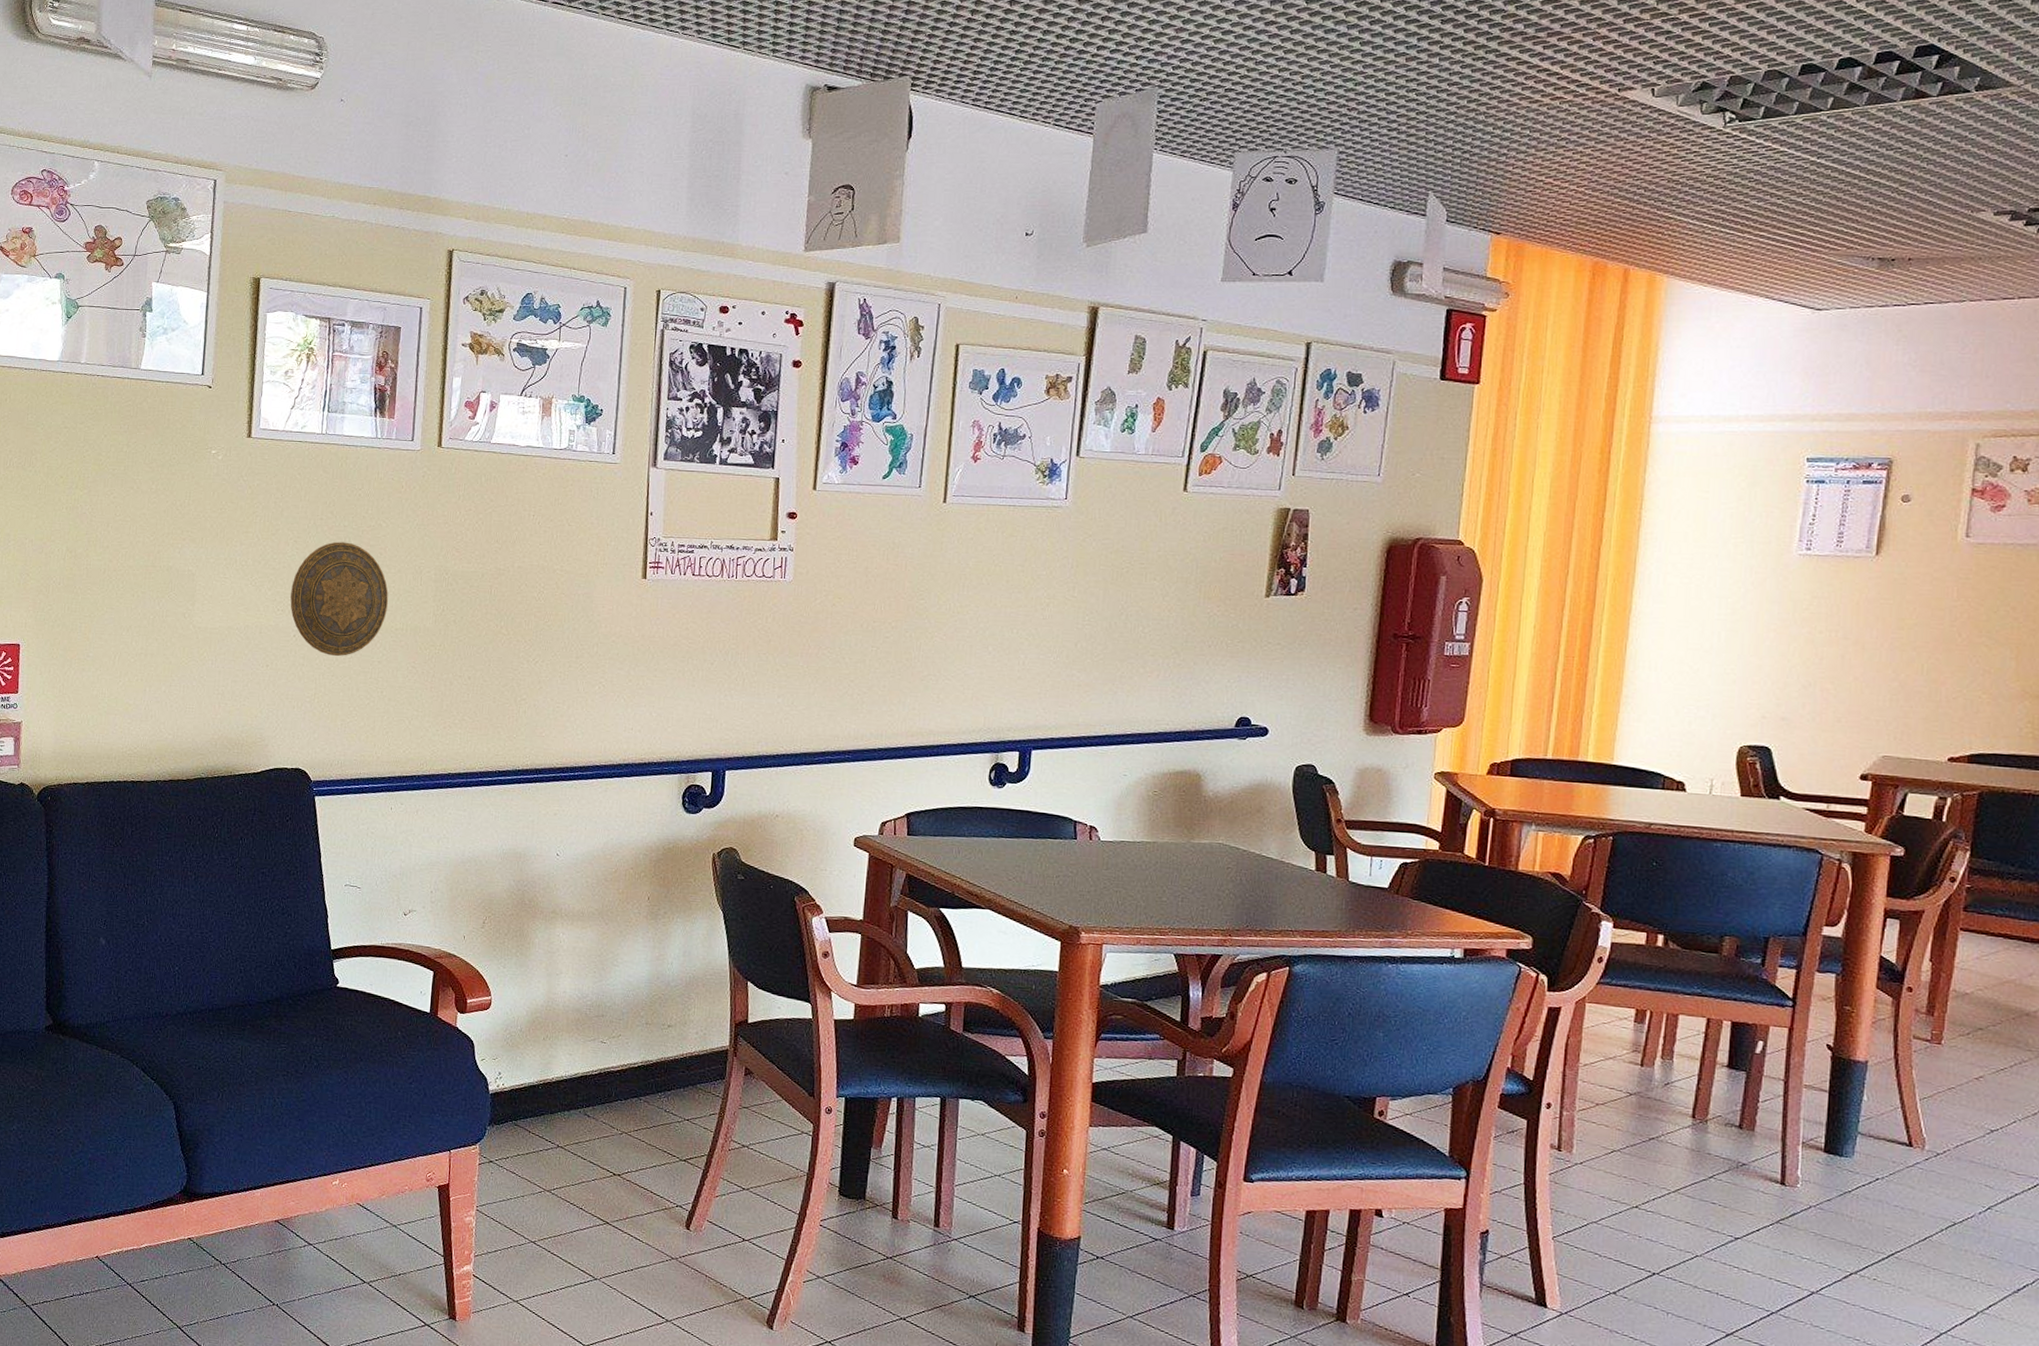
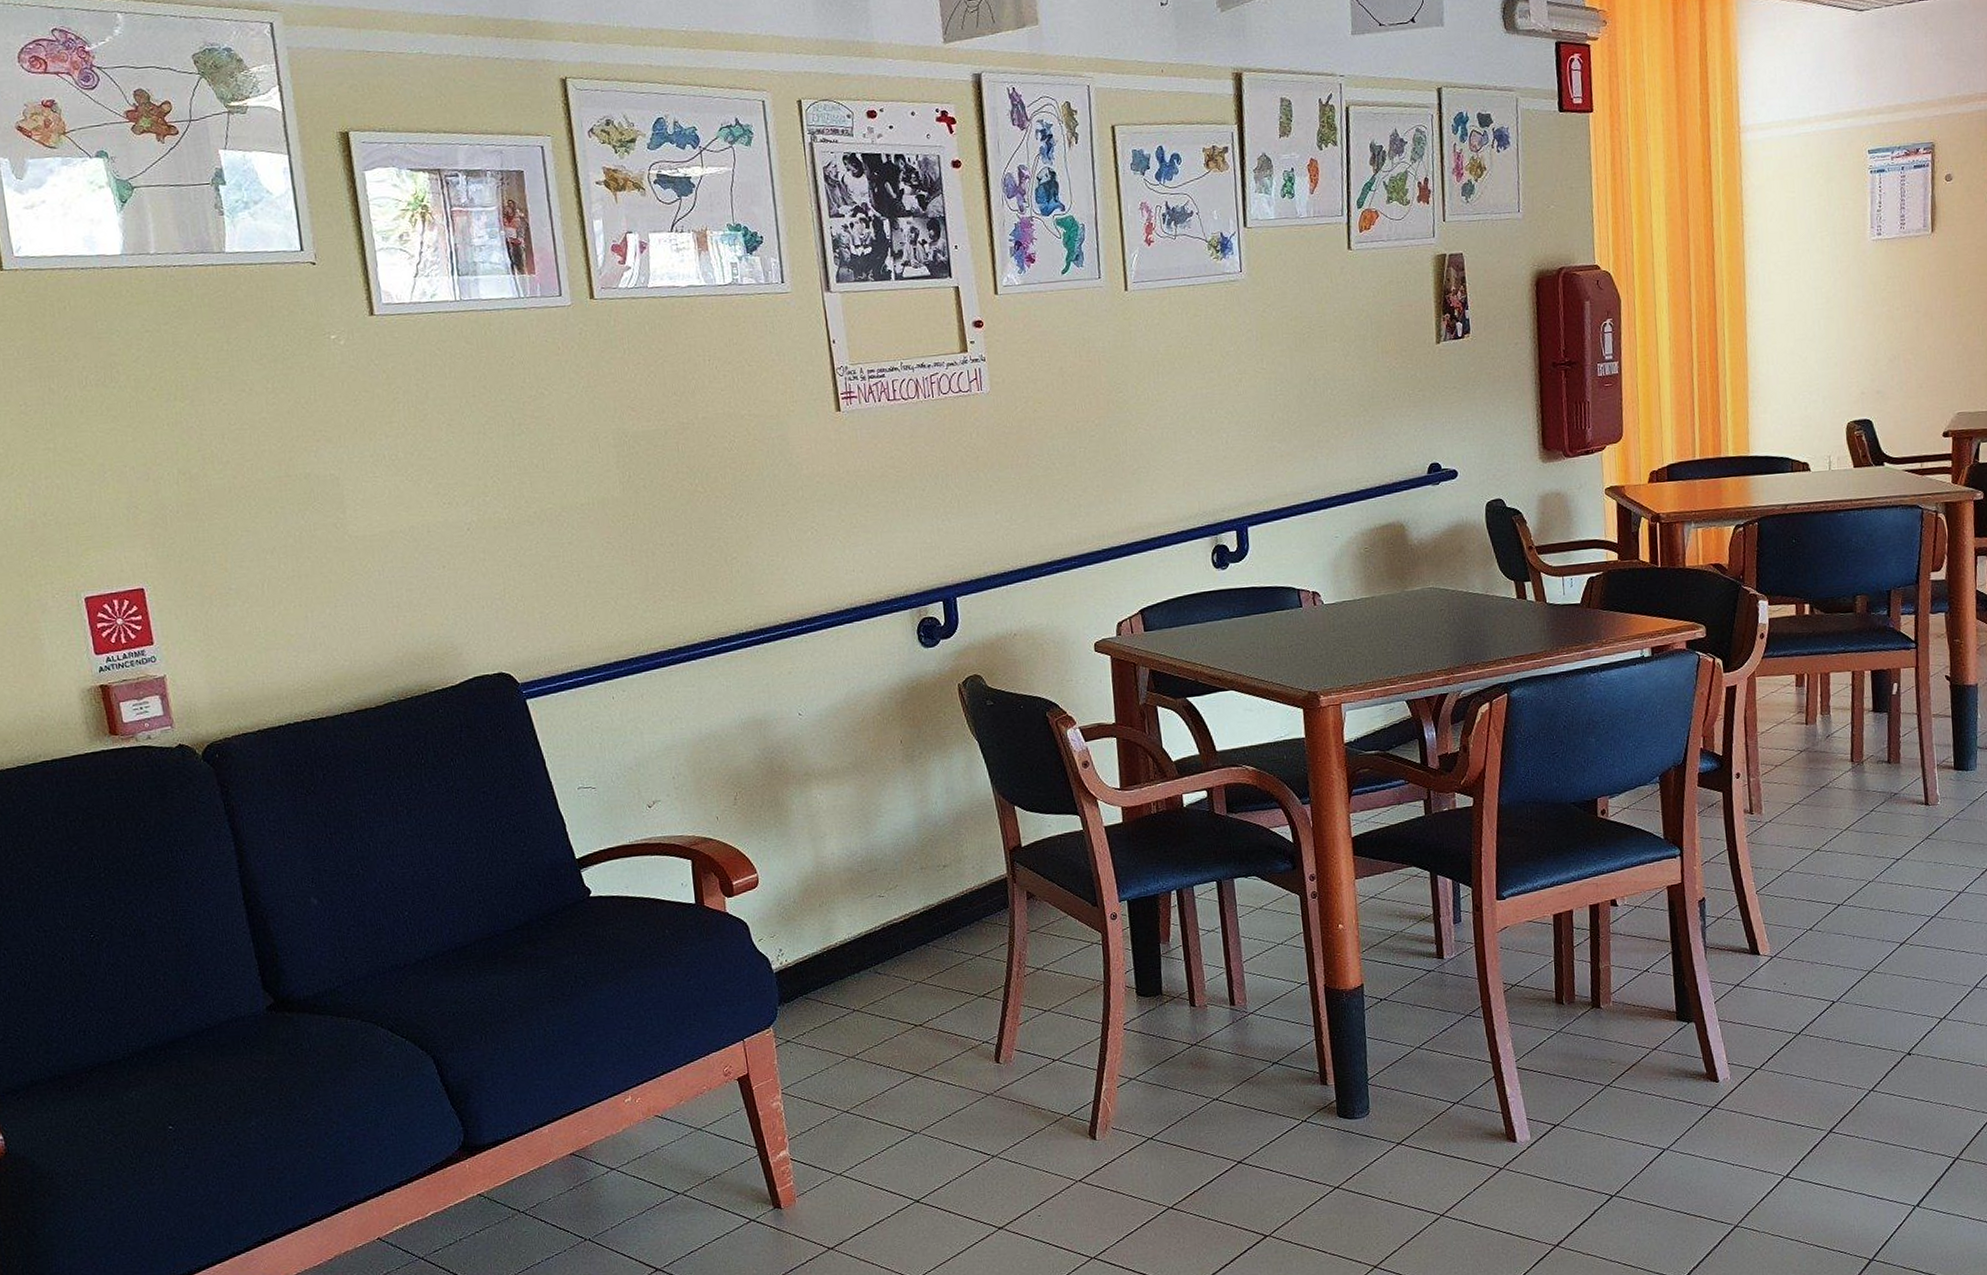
decorative plate: present [290,542,388,657] -> none [454,417,568,545]

